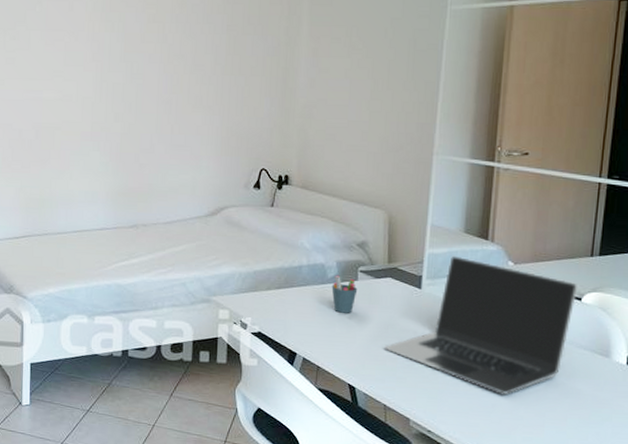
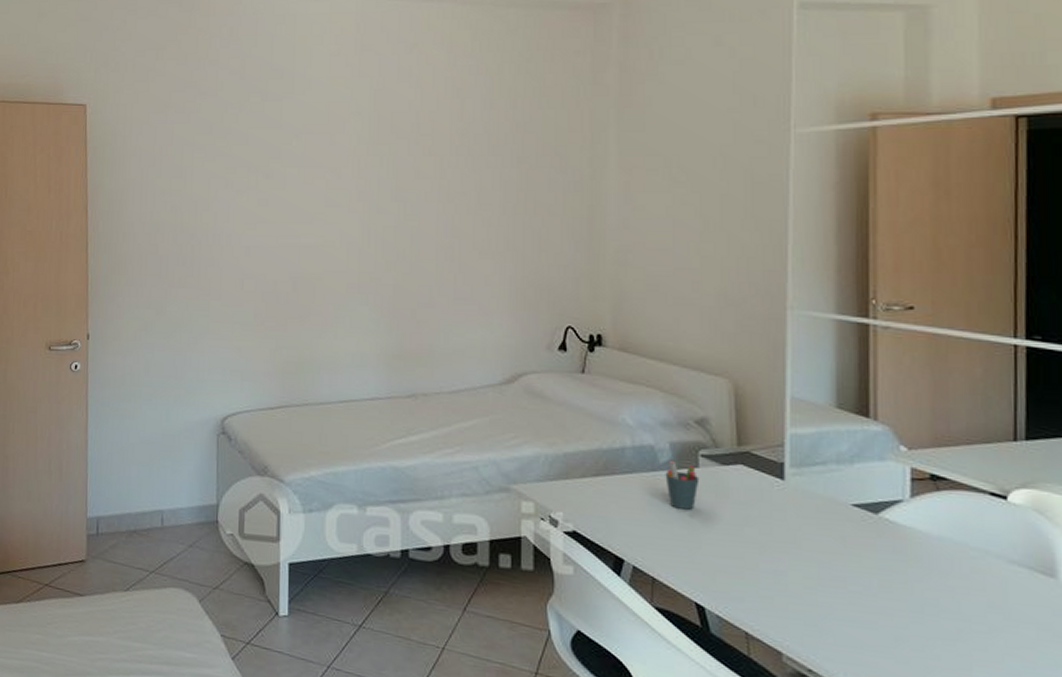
laptop: present [383,255,579,394] -> none [739,437,1001,624]

